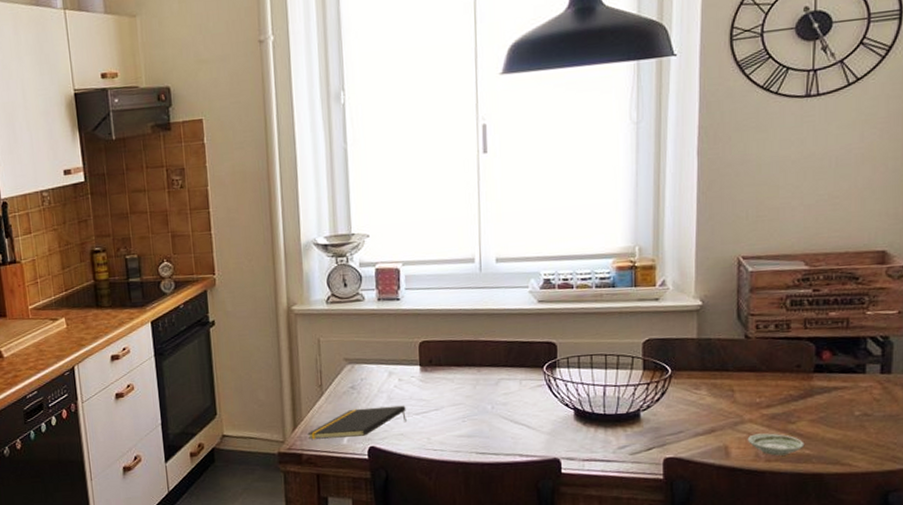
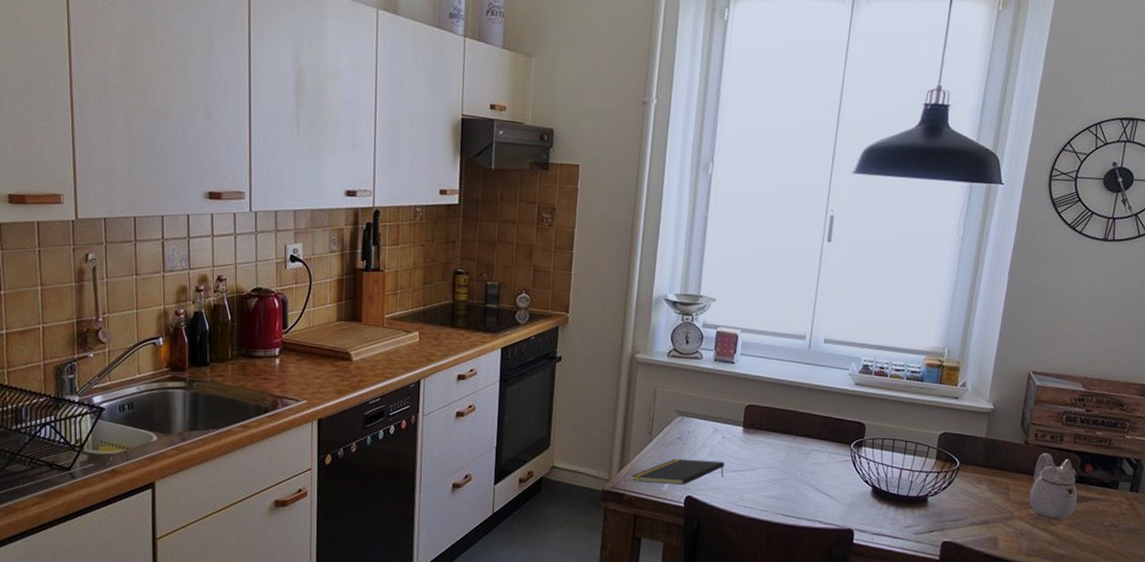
saucer: present [747,433,805,456] -> none [1014,530,1060,553]
teapot: none [760,344,818,417] -> present [1029,452,1078,520]

